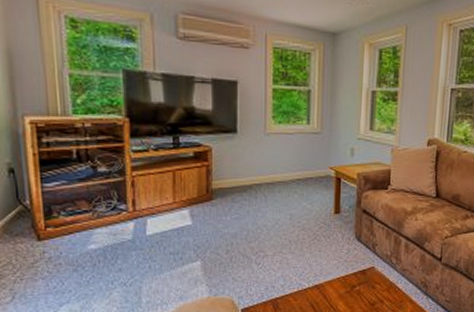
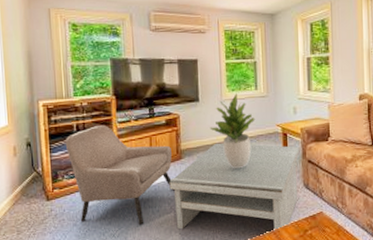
armchair: none [61,152,202,273] -> present [65,124,175,225]
coffee table: none [196,184,355,286] -> present [169,143,300,231]
potted plant: none [249,125,305,215] -> present [210,92,256,169]

